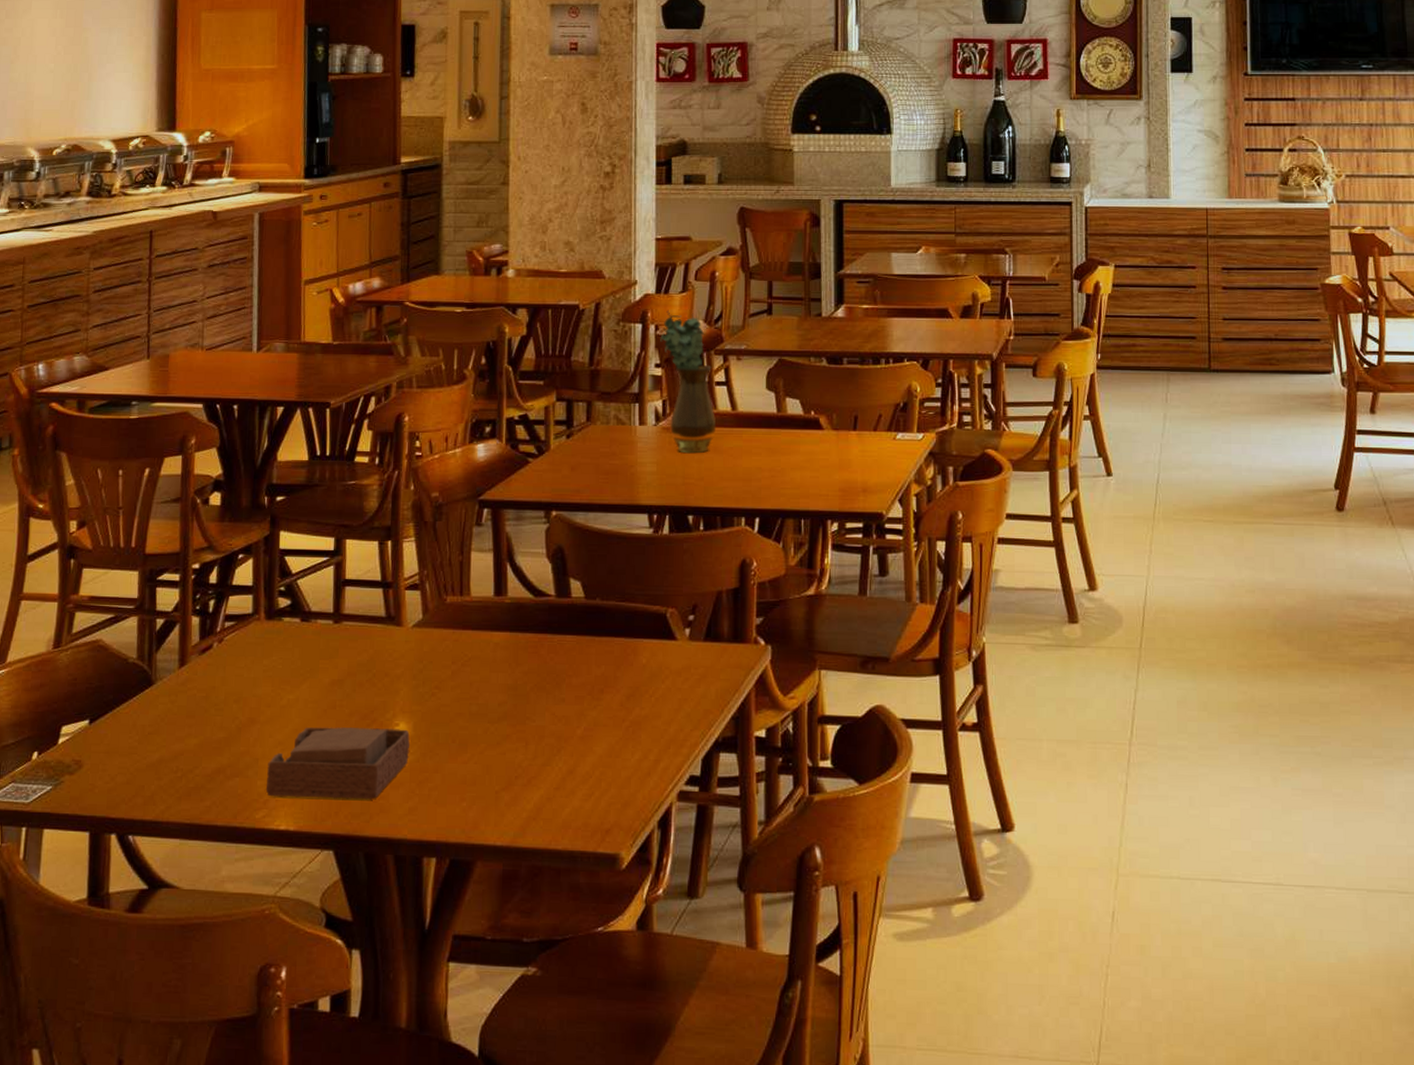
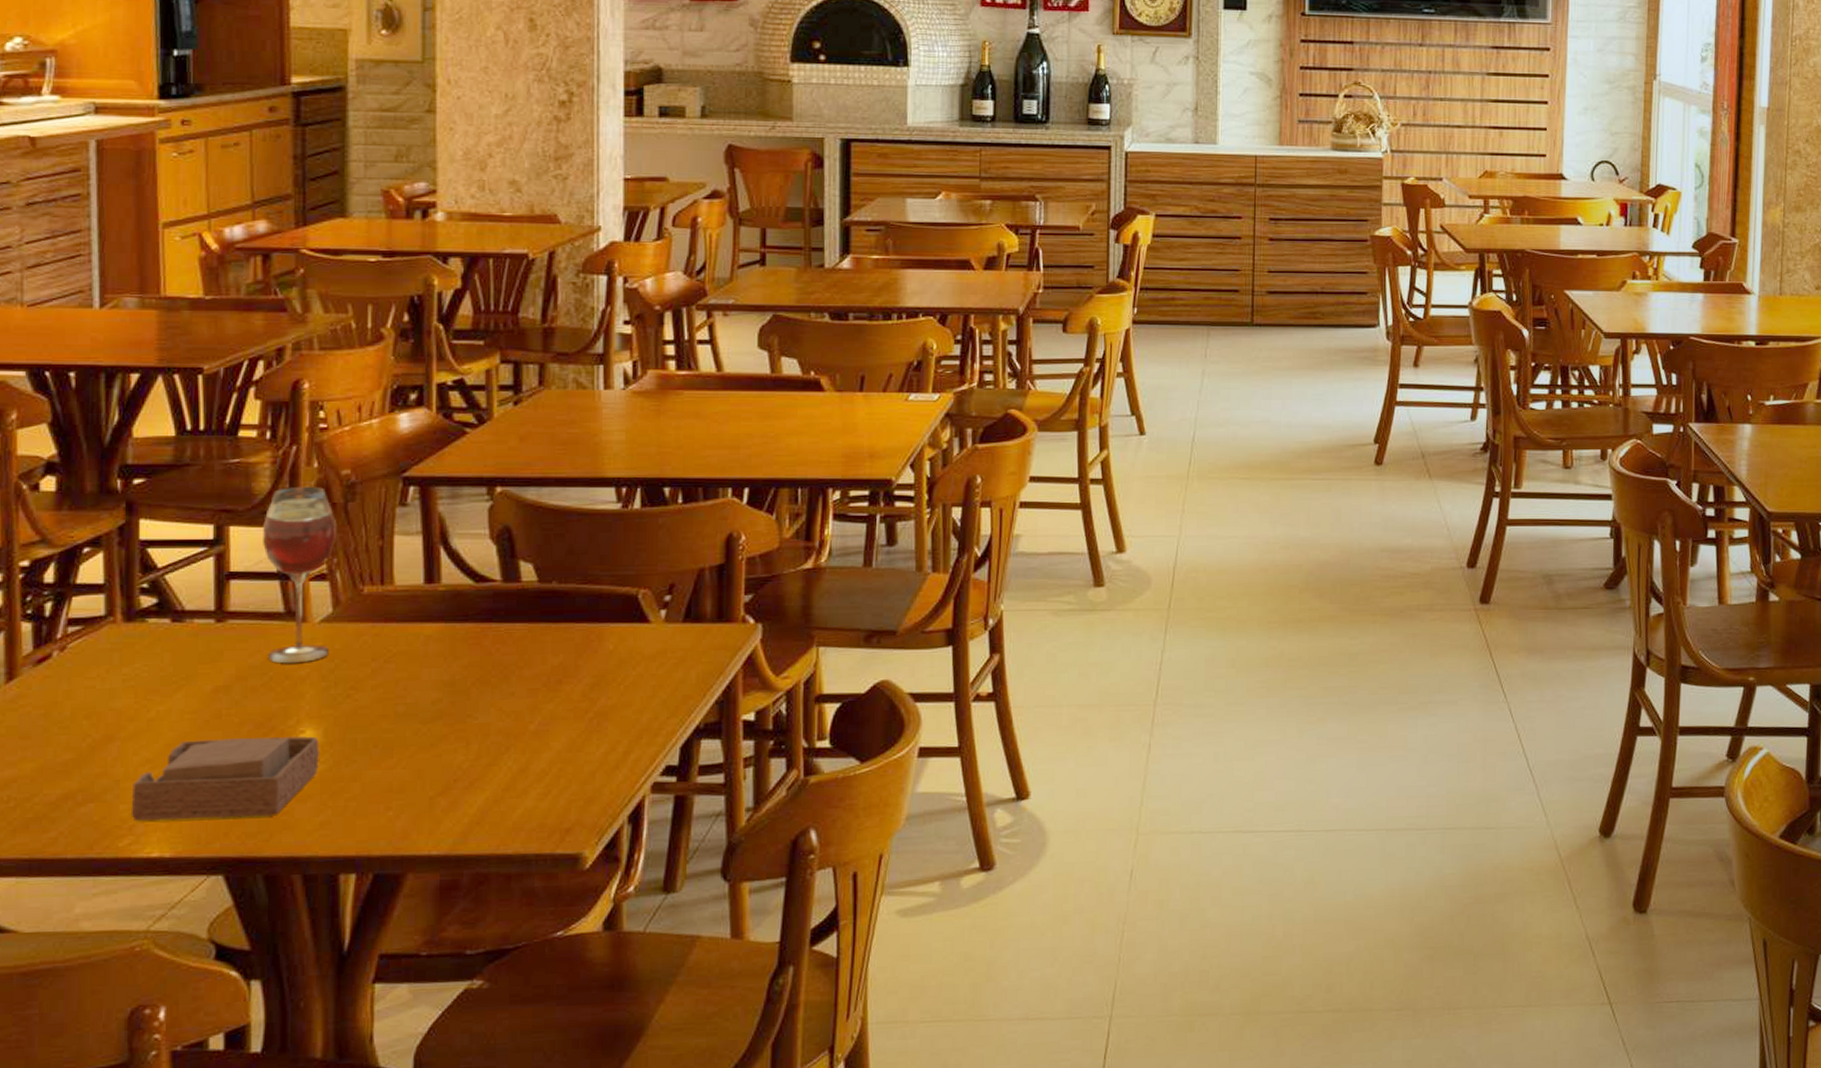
wineglass: none [371,506,427,663] -> present [263,486,336,664]
vase: present [660,310,717,454] -> none [630,260,699,420]

